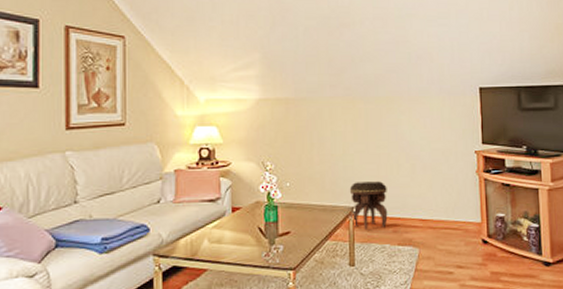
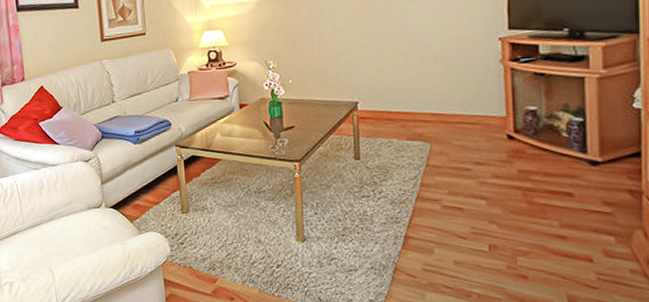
footstool: present [349,181,388,230] -> none [352,75,395,124]

